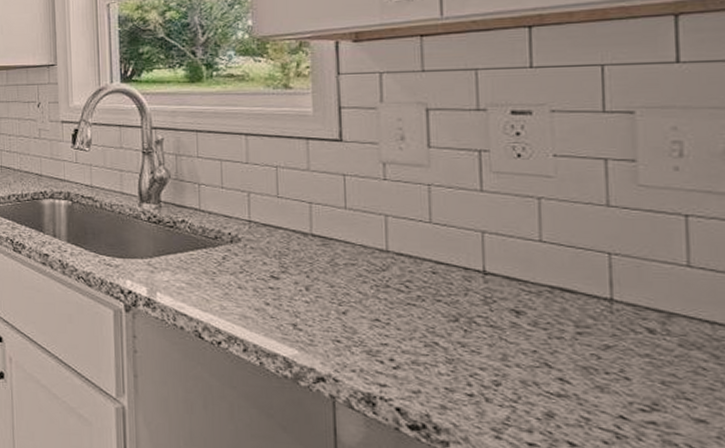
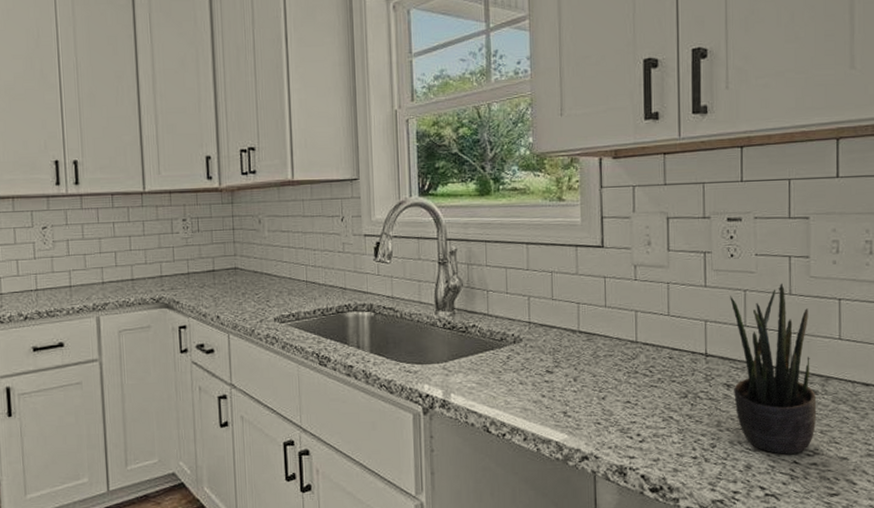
potted plant: none [517,191,654,407] -> present [730,283,817,454]

